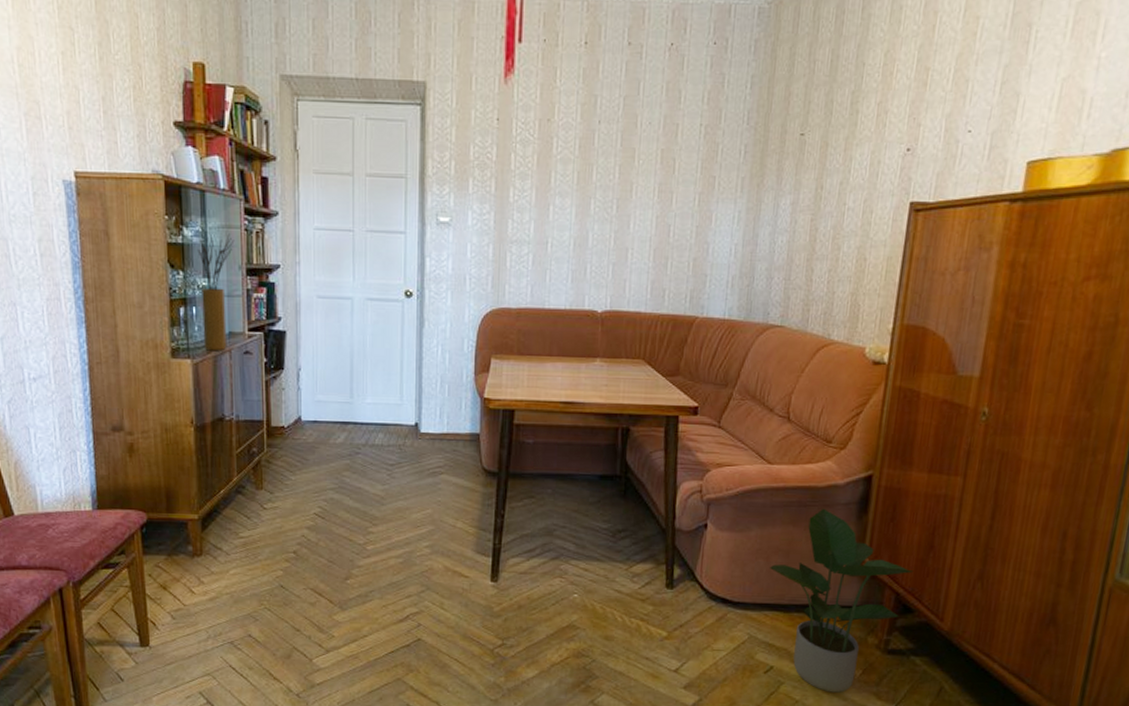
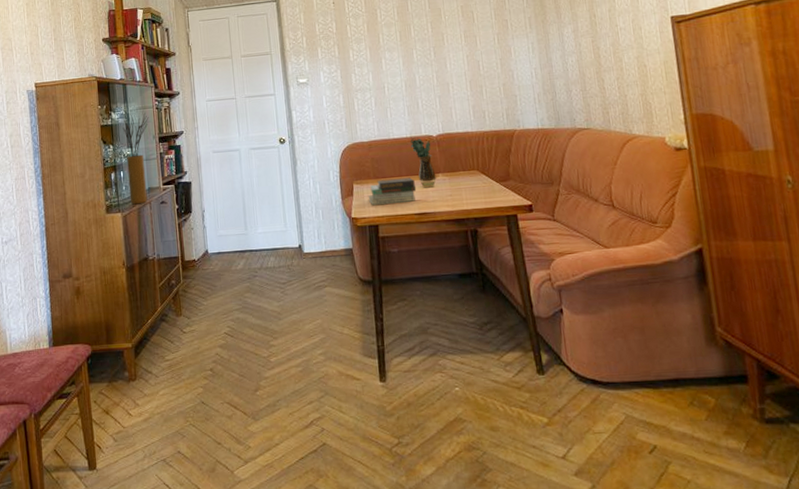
books: none [506,357,567,387] -> present [367,177,417,206]
vase: none [568,310,594,374] -> present [410,137,437,188]
potted plant: present [770,508,914,693] -> none [629,284,767,469]

